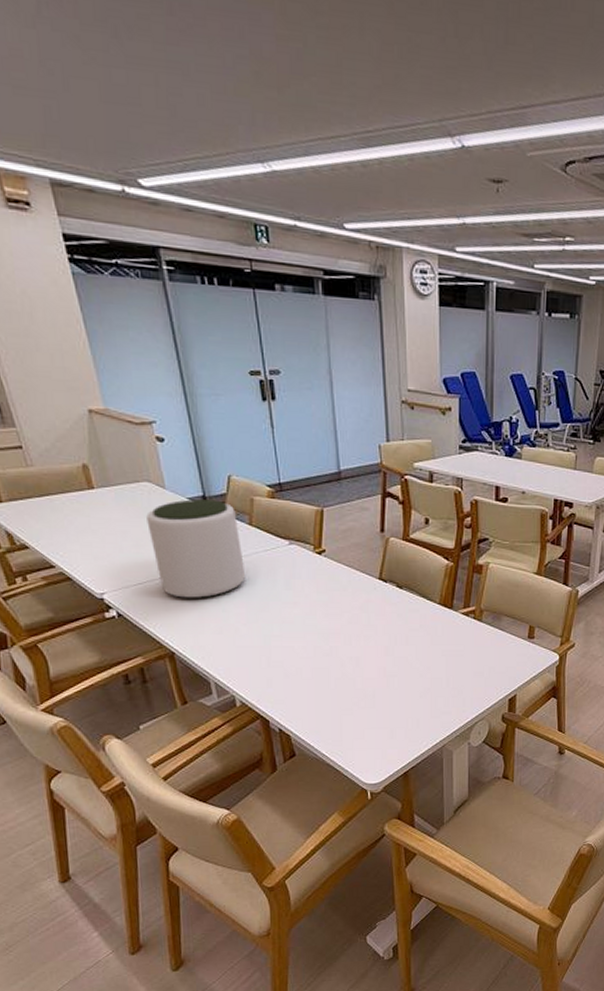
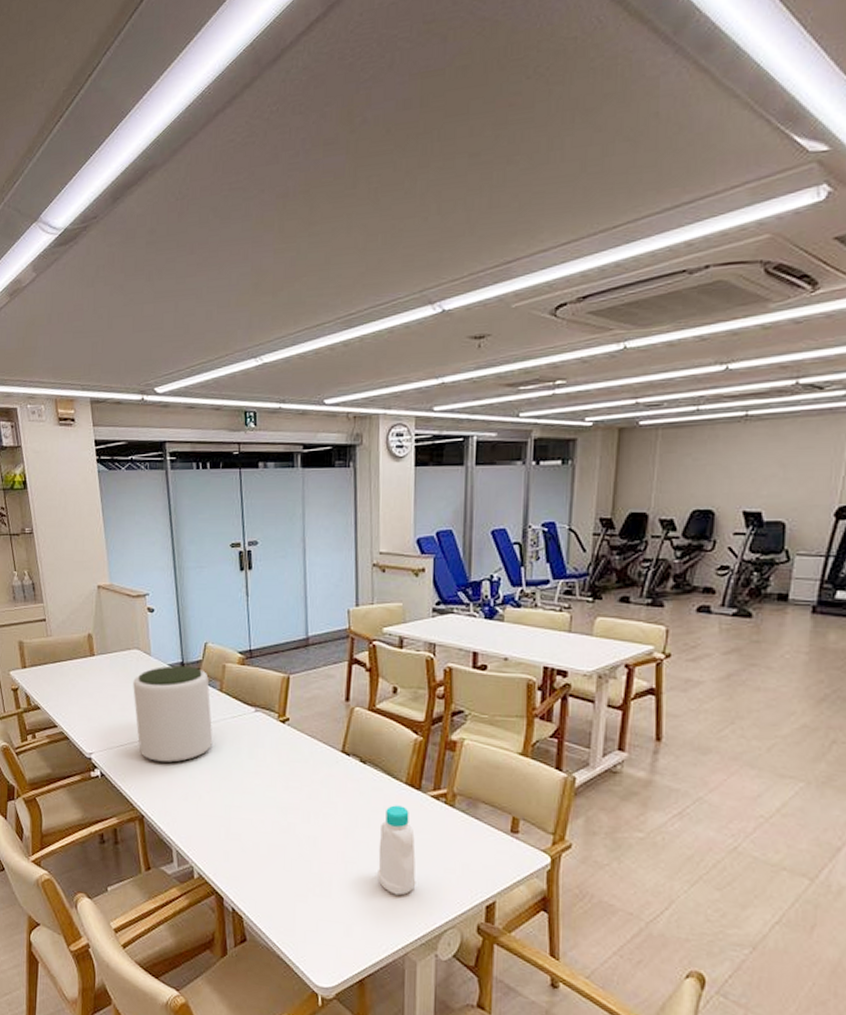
bottle: none [417,623,451,699] -> present [377,805,416,896]

